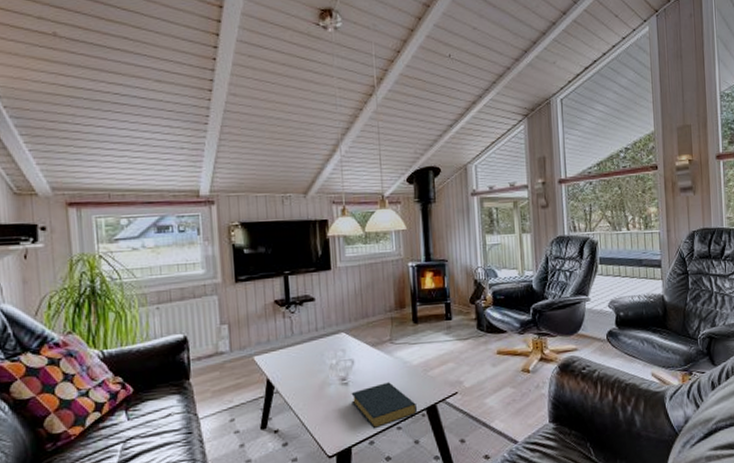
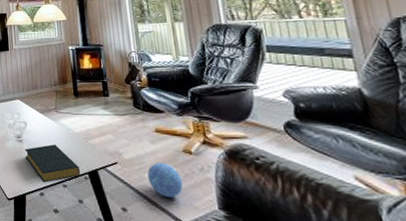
ball: none [487,385,520,420] -> present [147,163,183,198]

